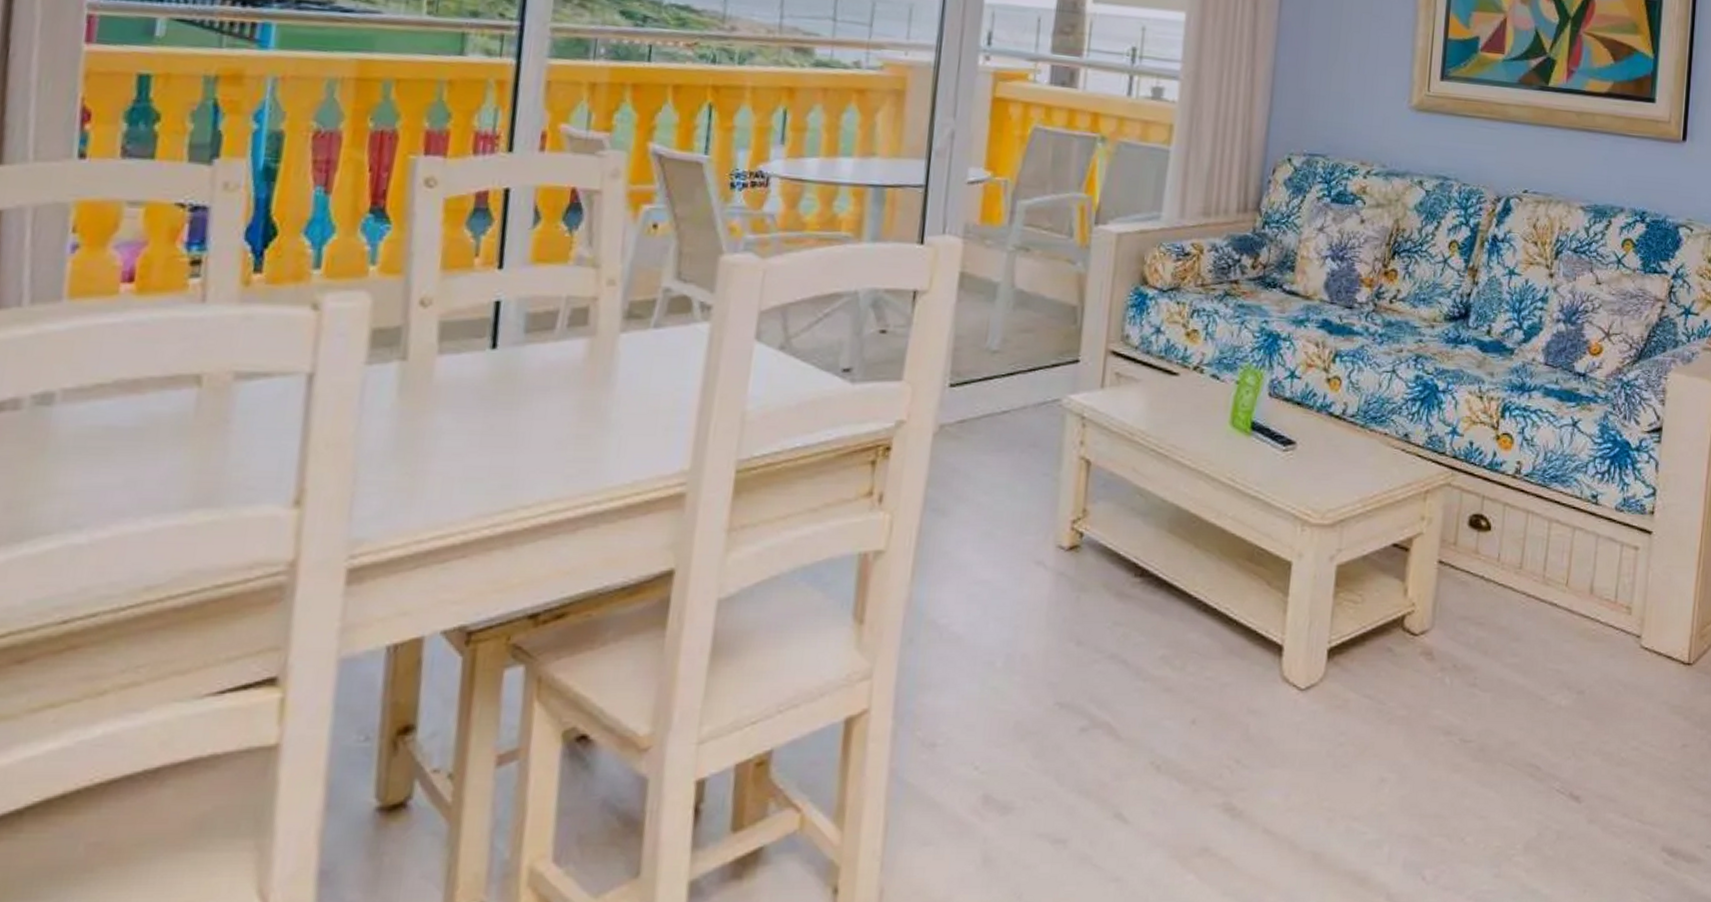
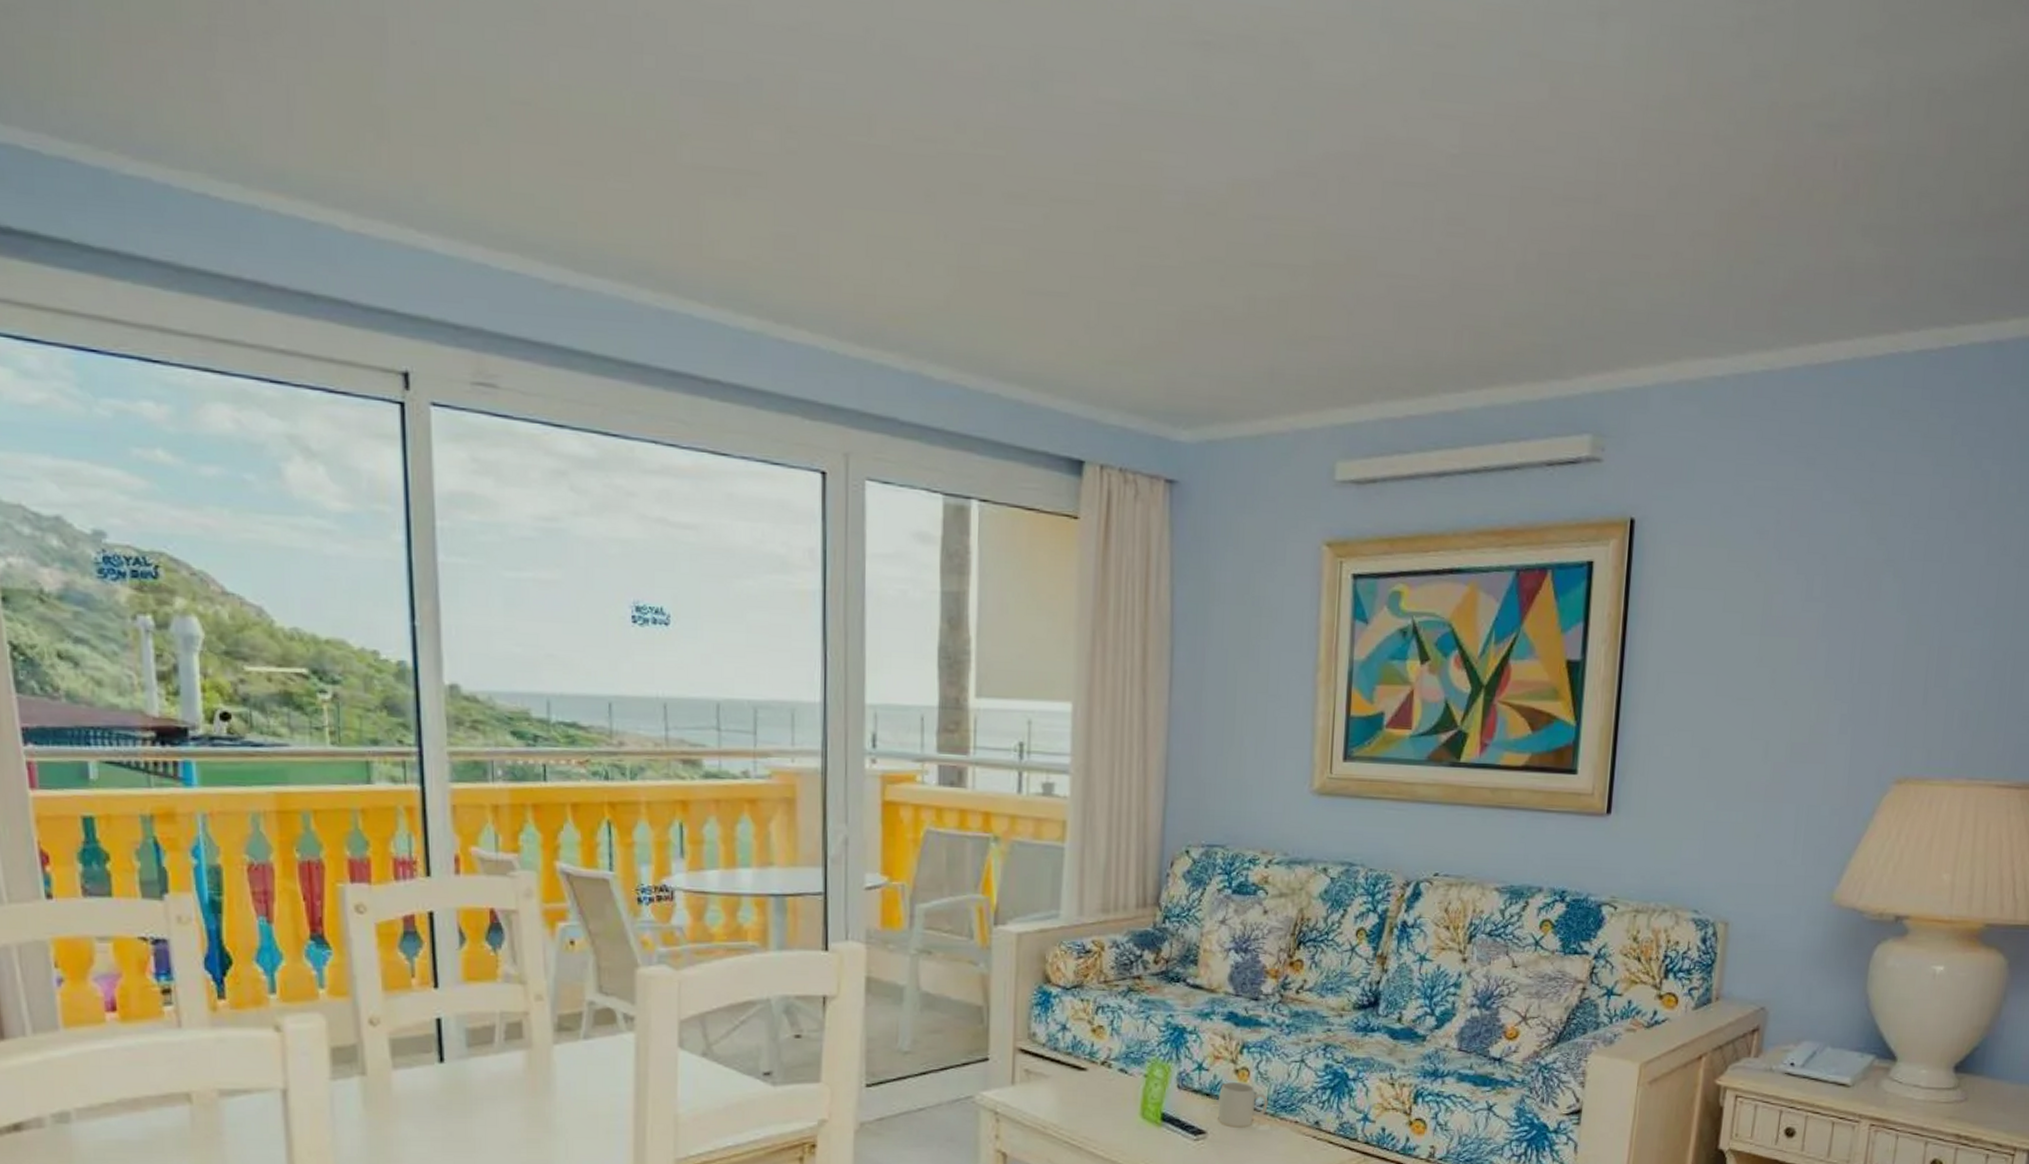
mug: none [1308,391,1359,439] -> present [1217,1082,1268,1128]

